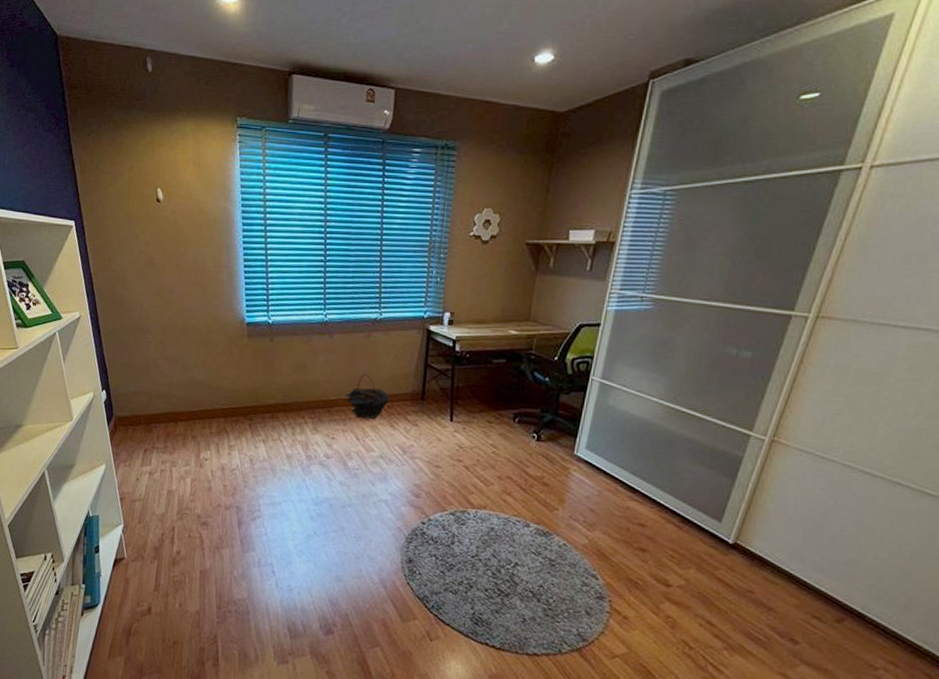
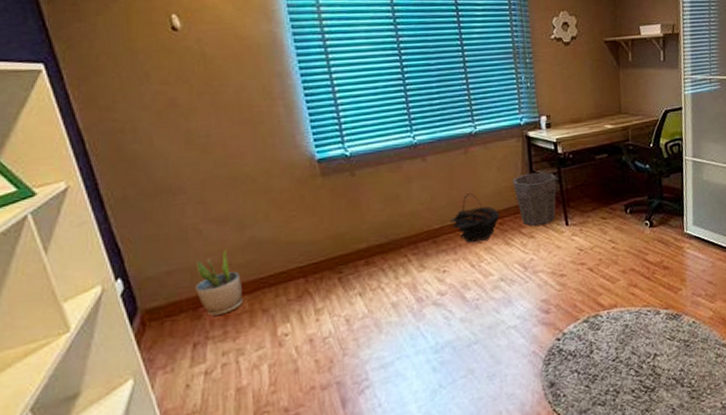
potted plant: none [150,383,181,433] -> present [194,249,242,316]
waste bin: none [406,365,450,416] -> present [513,172,557,226]

